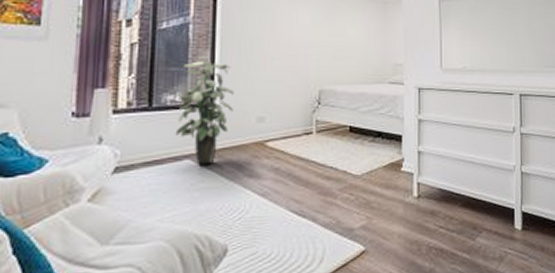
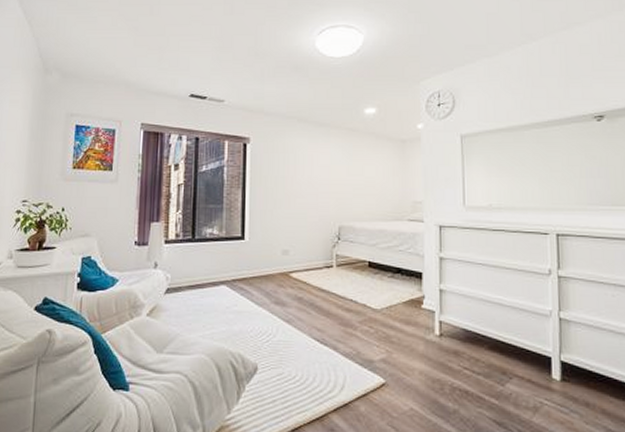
indoor plant: present [175,55,234,165] -> none [213,194,262,291]

